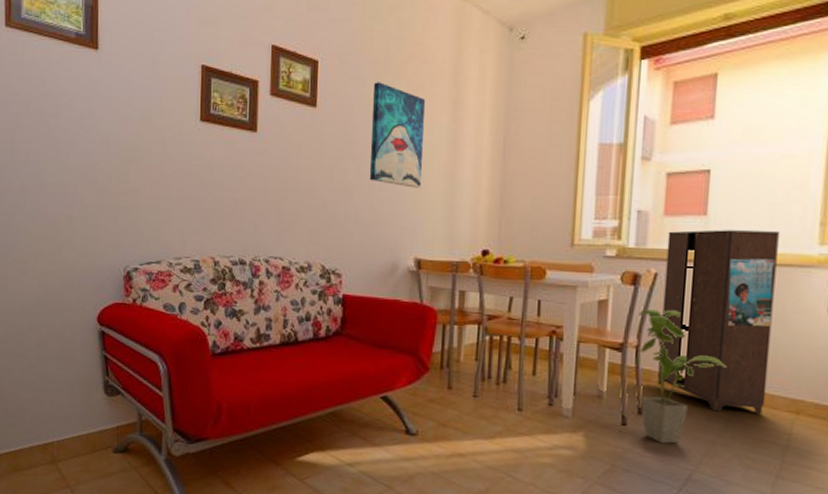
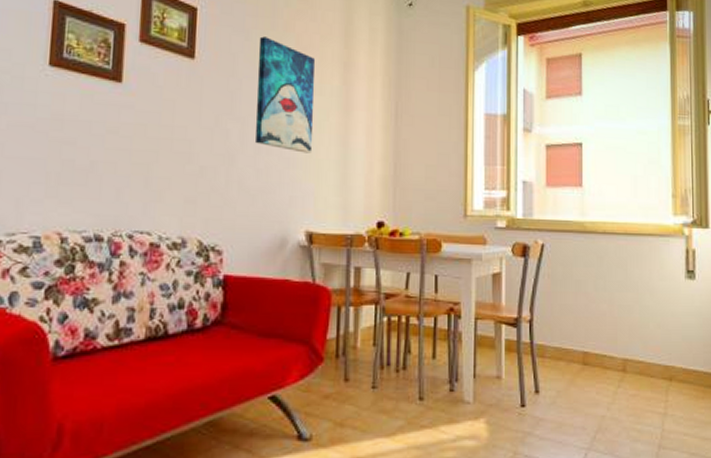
house plant: present [638,309,727,444] -> none [530,282,609,422]
cabinet: present [657,229,779,415] -> none [551,201,644,384]

